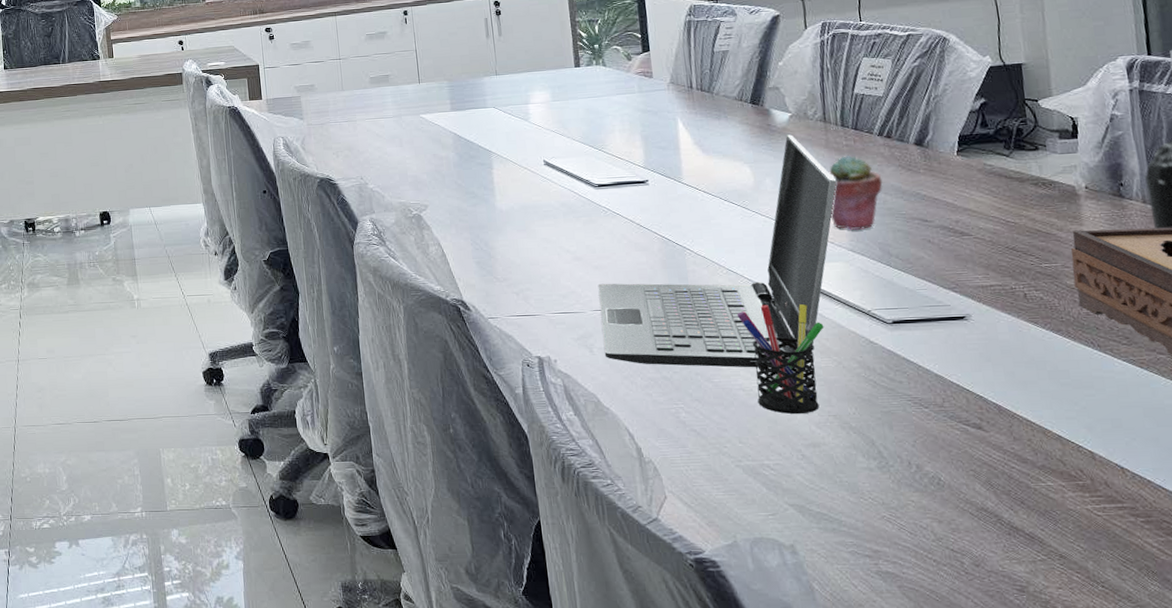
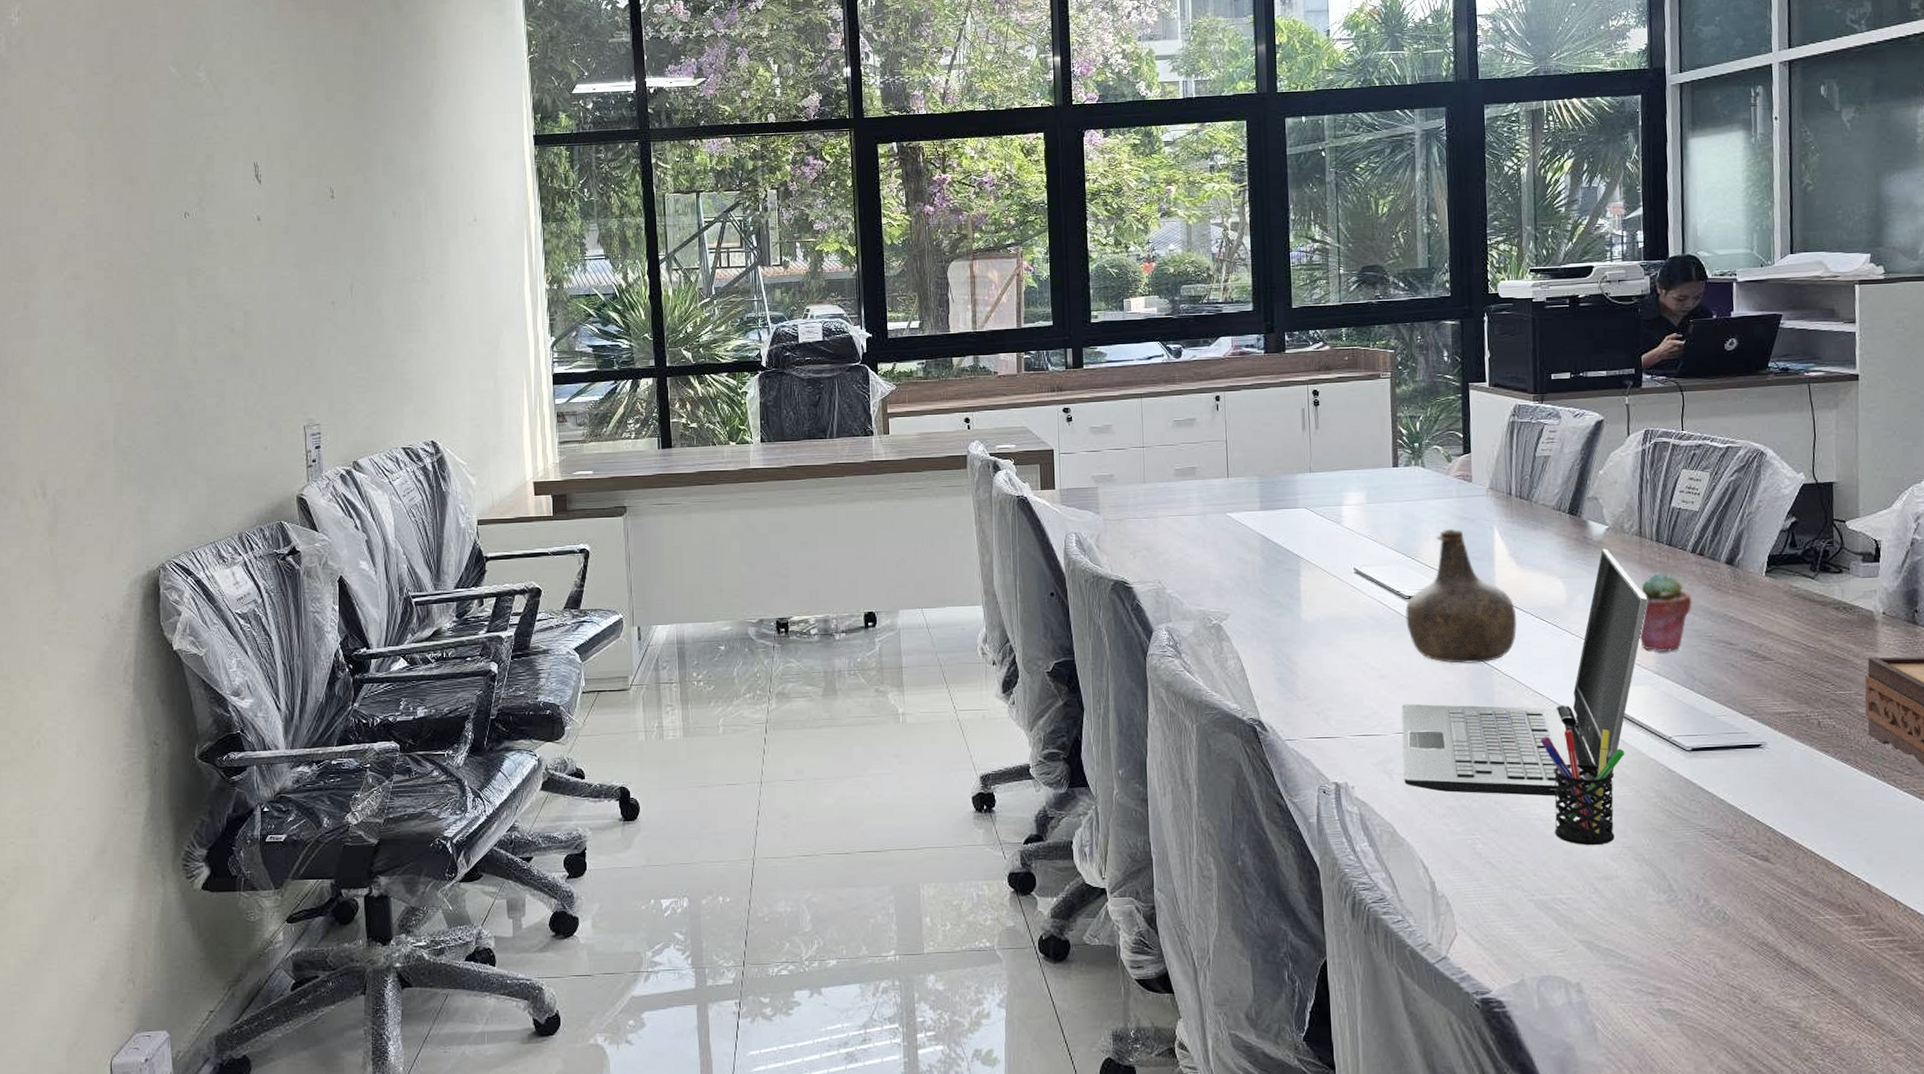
bottle: none [595,121,706,246] -> present [1405,529,1517,664]

